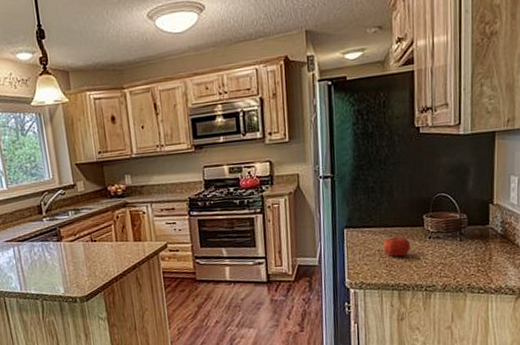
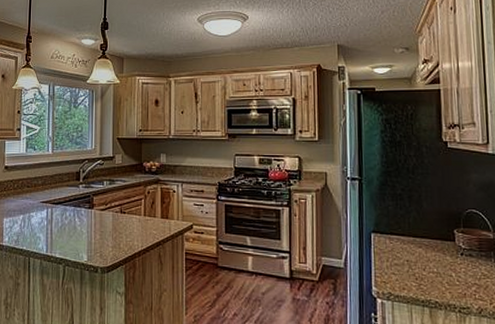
fruit: present [383,236,410,257] -> none [412,247,442,271]

